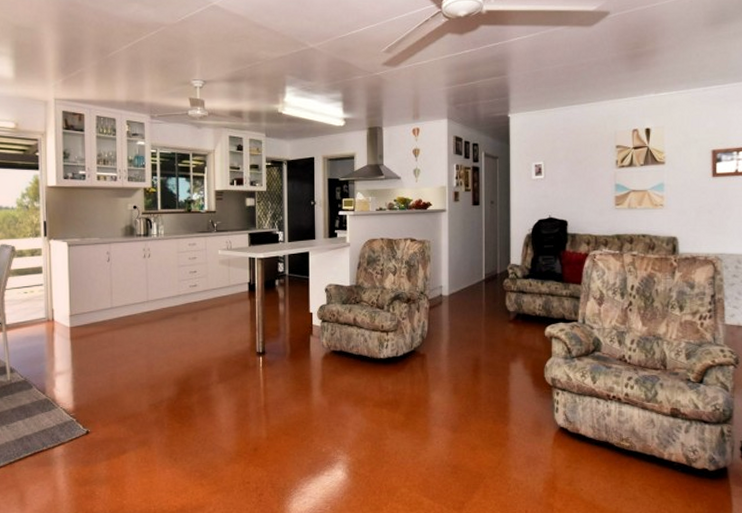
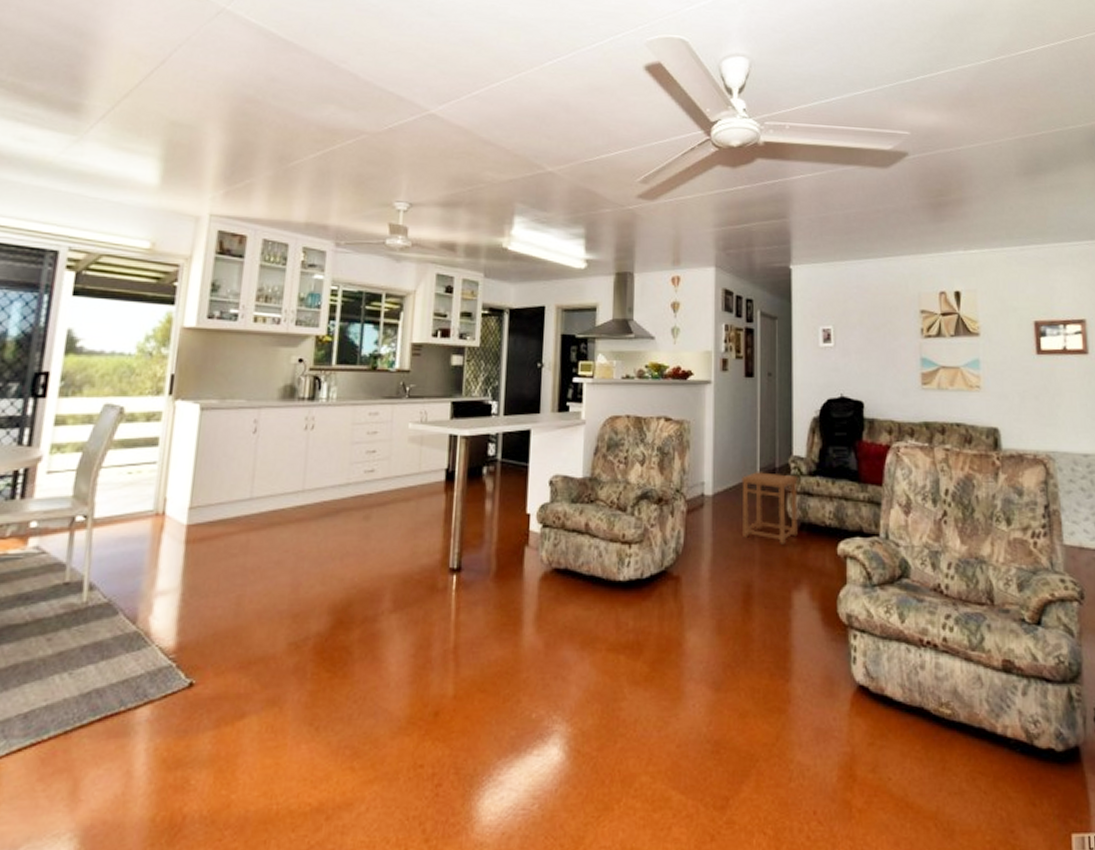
side table: none [471,276,514,330] -> present [741,470,798,544]

